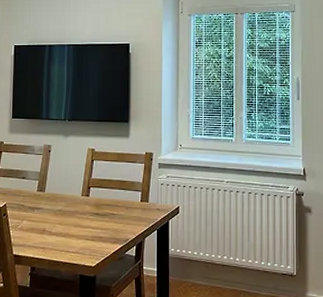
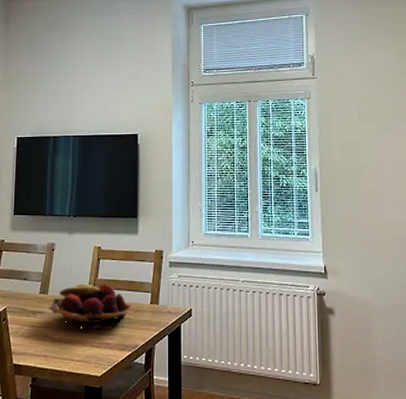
fruit basket: none [46,183,122,225] -> present [49,284,131,330]

